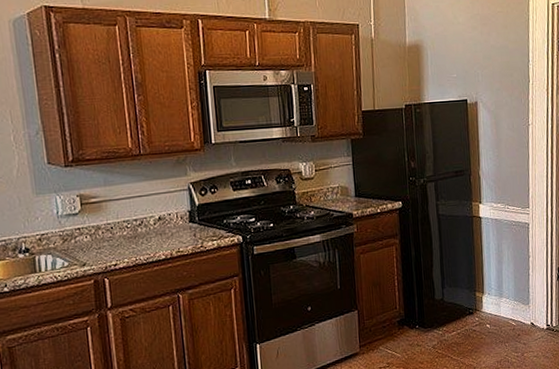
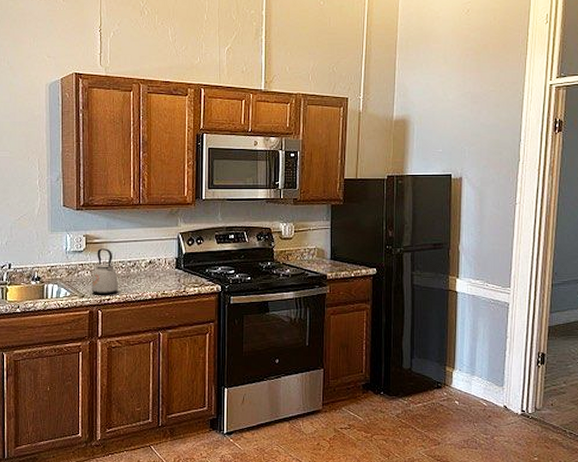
kettle: none [92,208,125,260] -> present [91,248,118,294]

